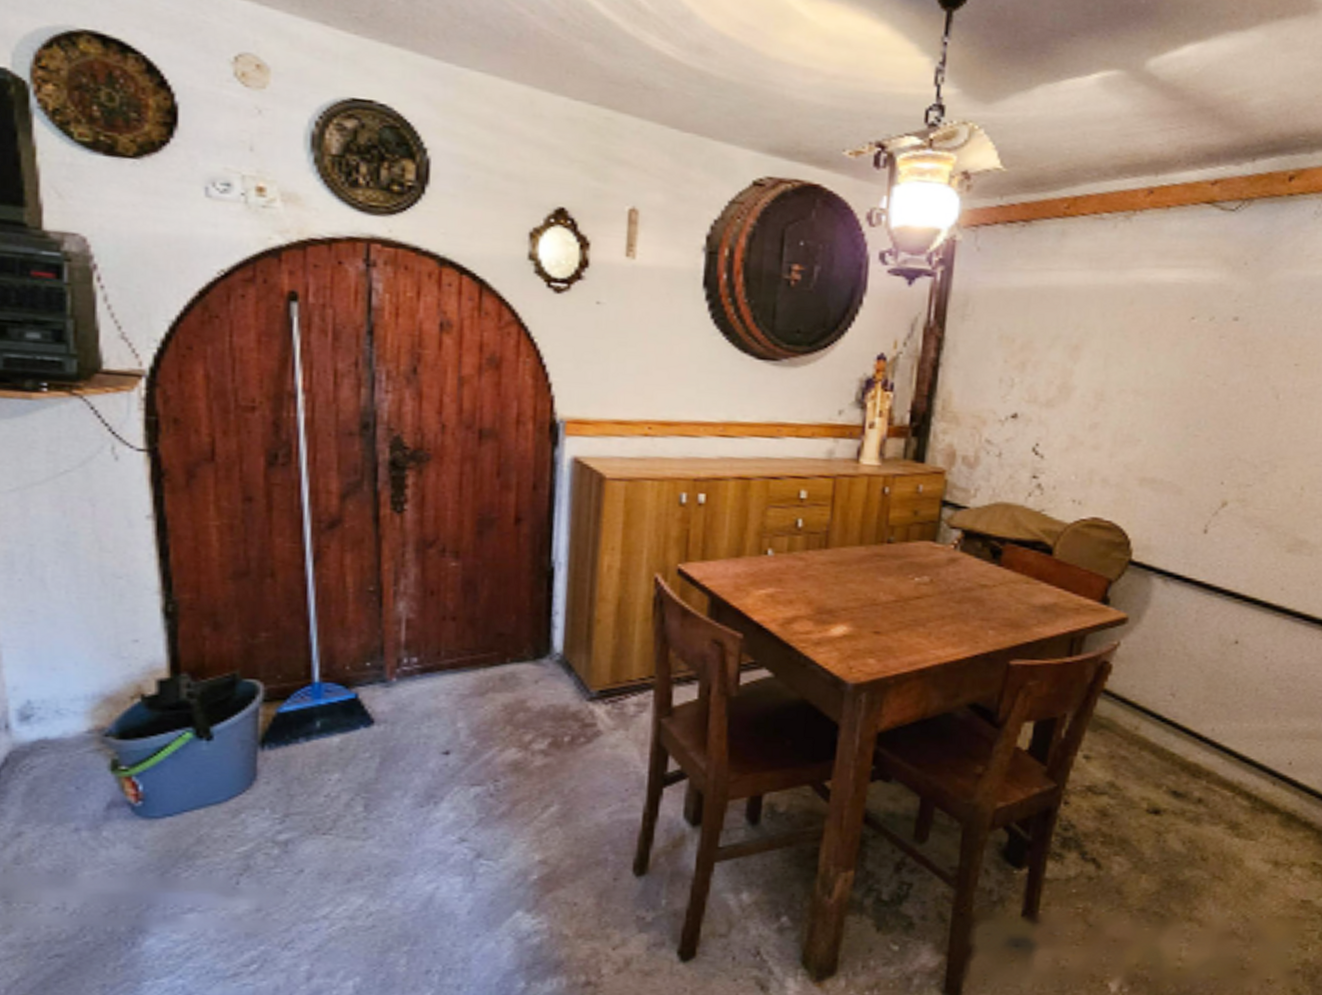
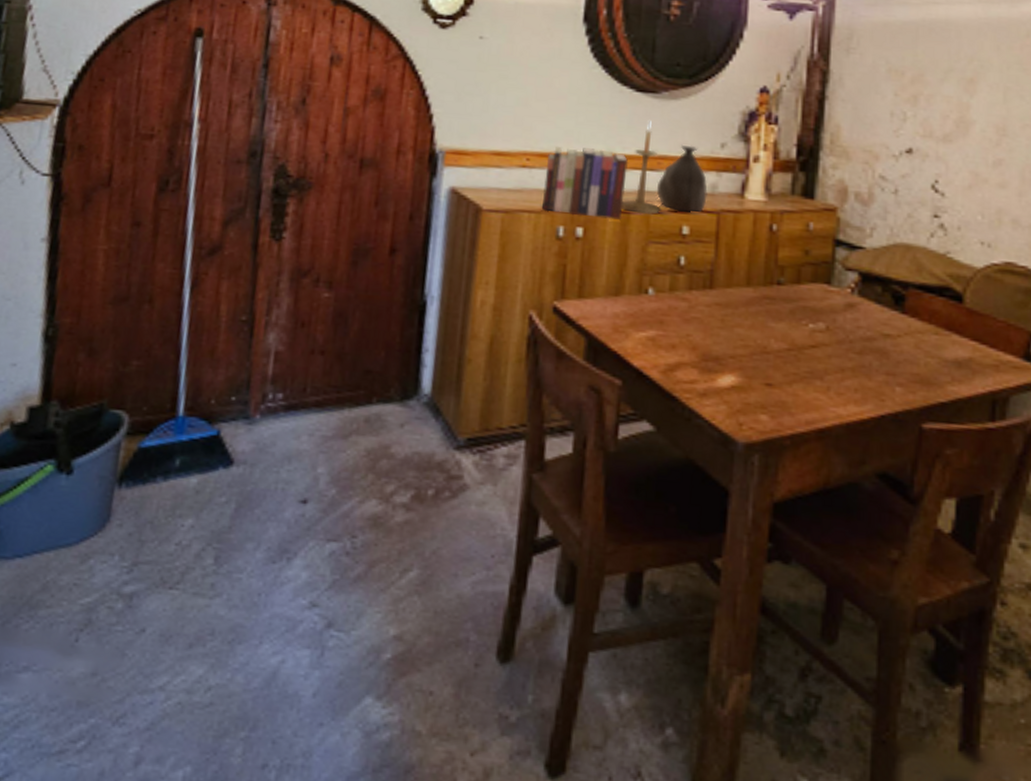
books: none [665,415,749,486] -> present [542,147,629,220]
candlestick: none [741,388,781,481] -> present [620,121,661,216]
bag: none [776,411,825,478] -> present [656,144,708,213]

